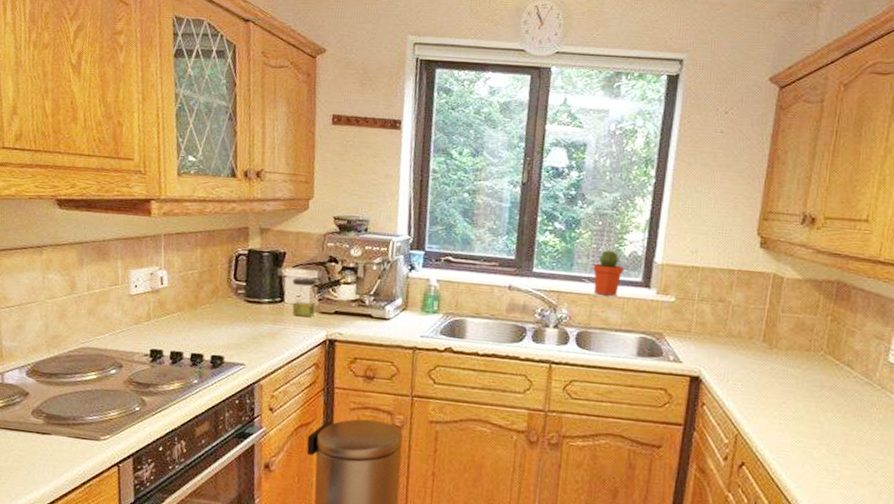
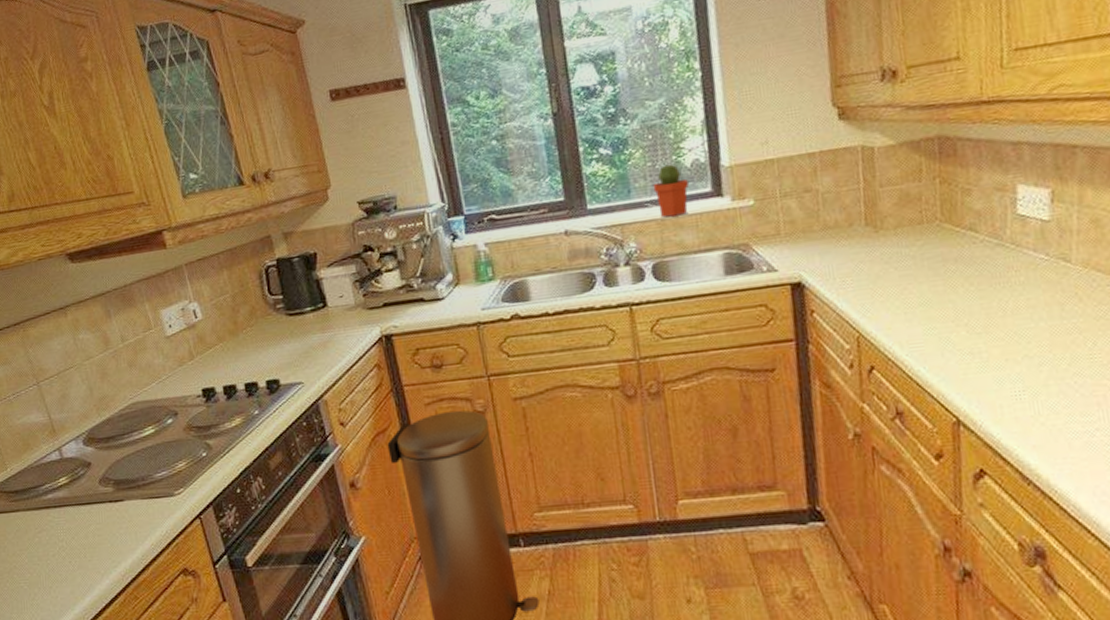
jar: present [292,277,317,317] -> none [331,274,363,319]

